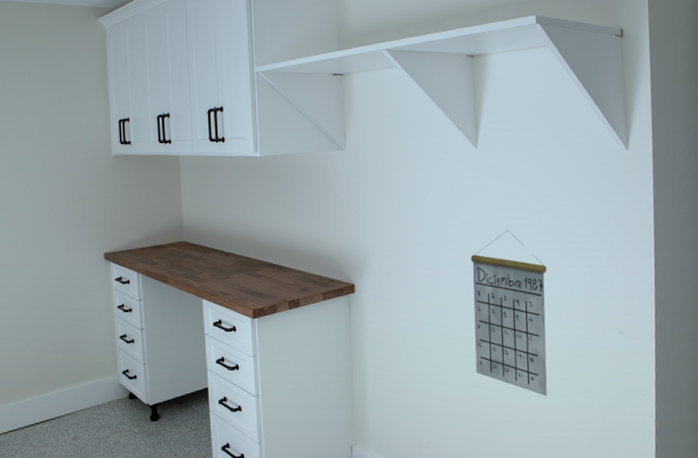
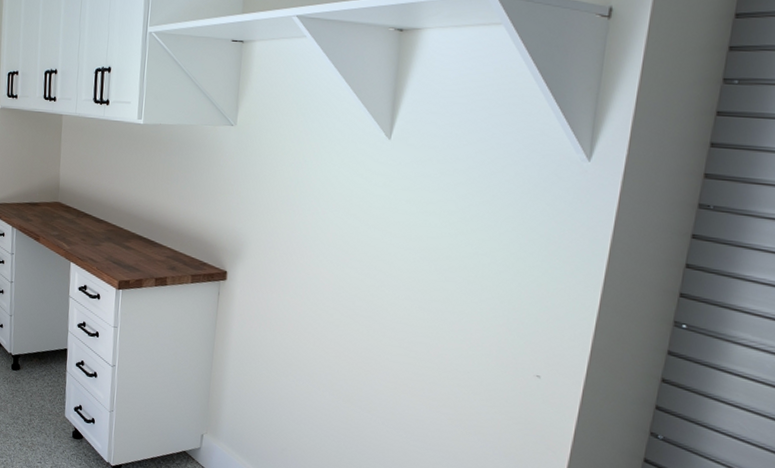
calendar: present [470,230,547,396] -> none [349,237,455,429]

